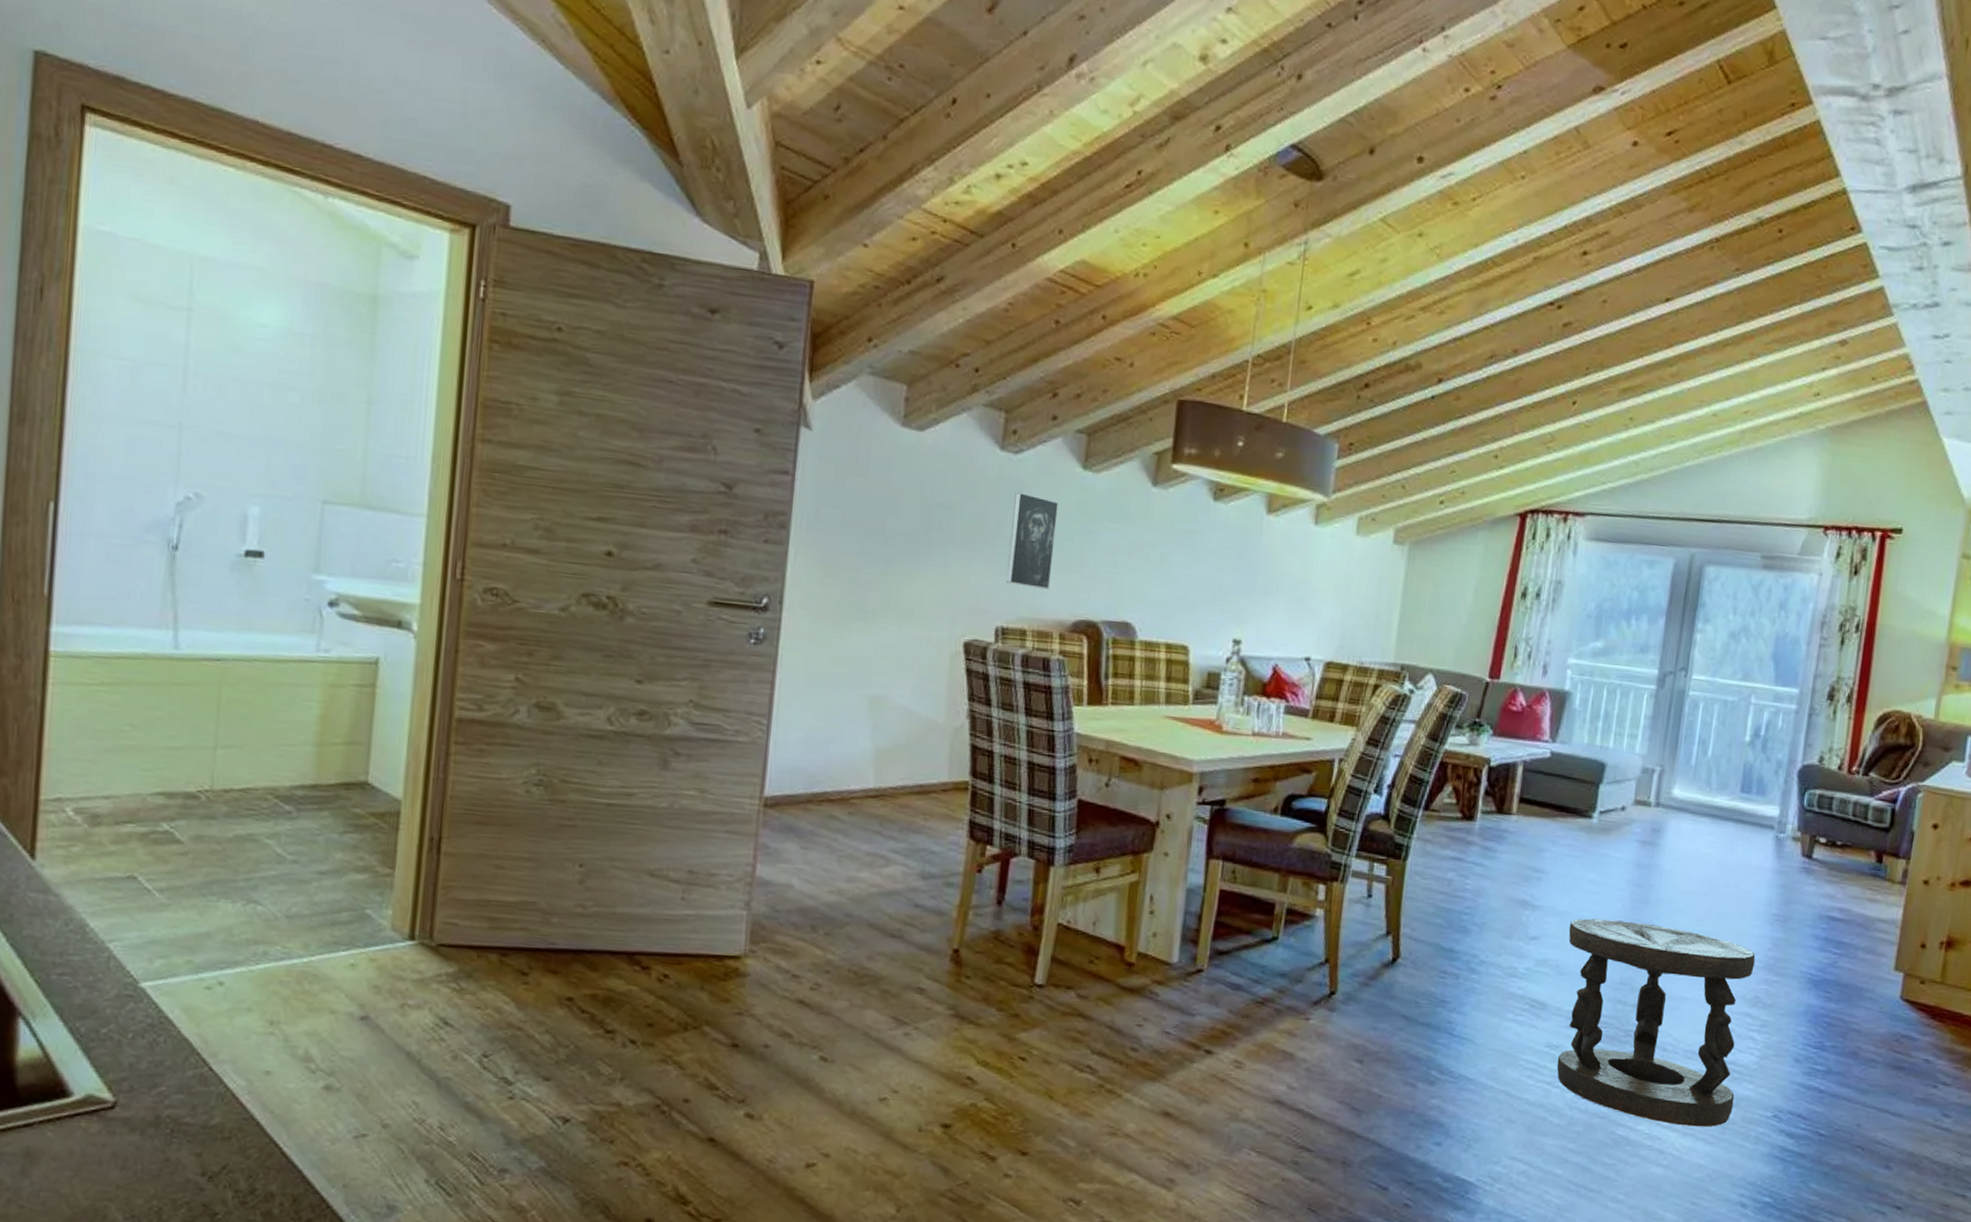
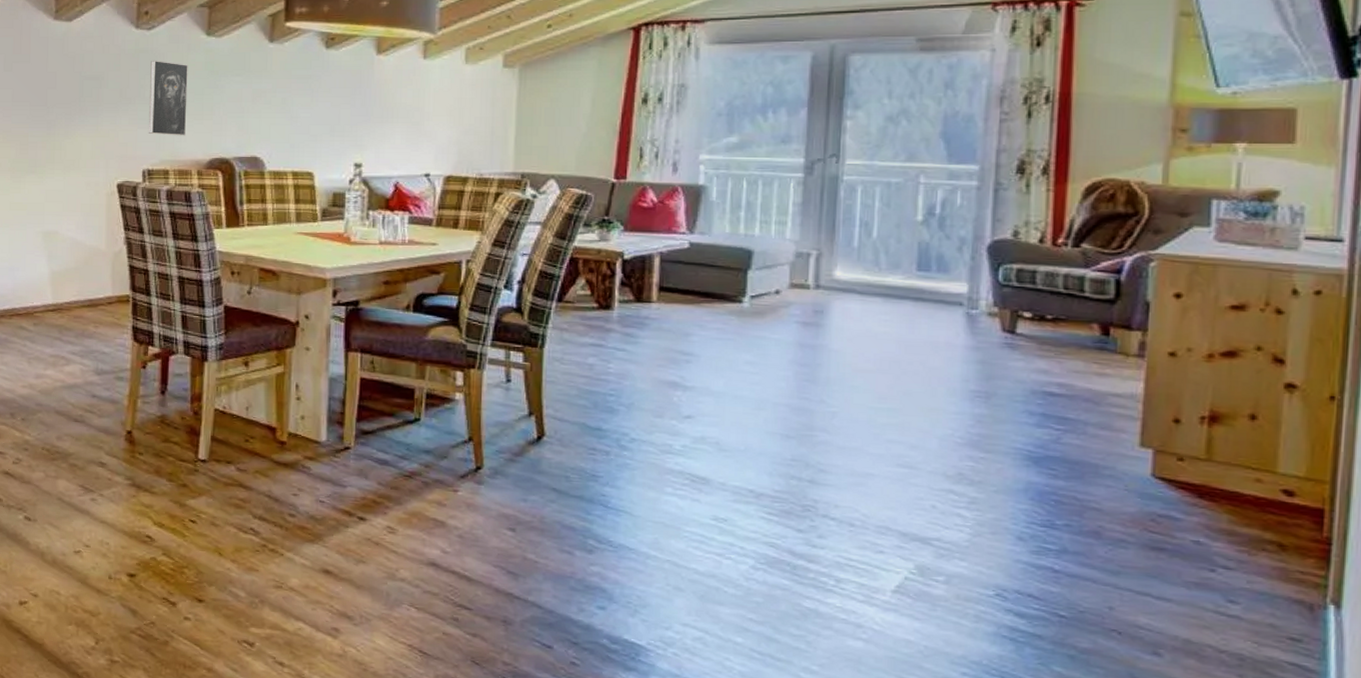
stool: present [1556,918,1755,1128] -> none [726,397,954,604]

